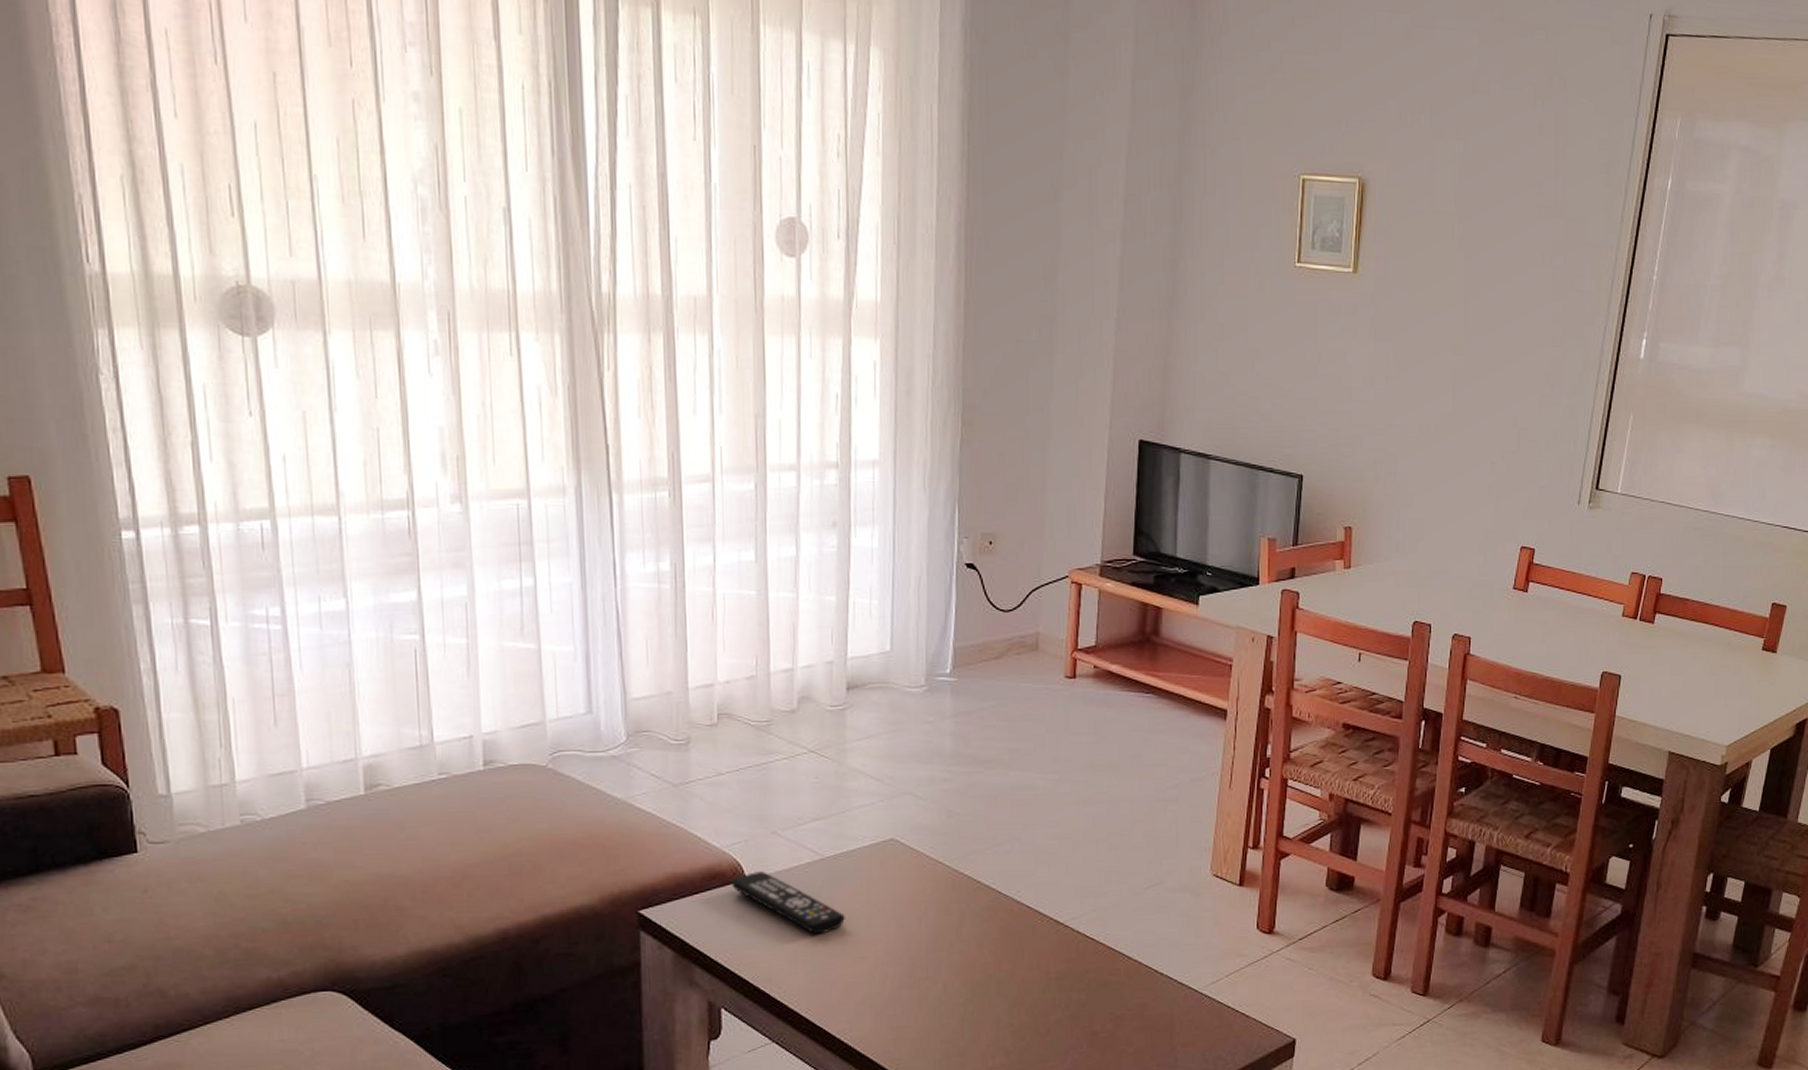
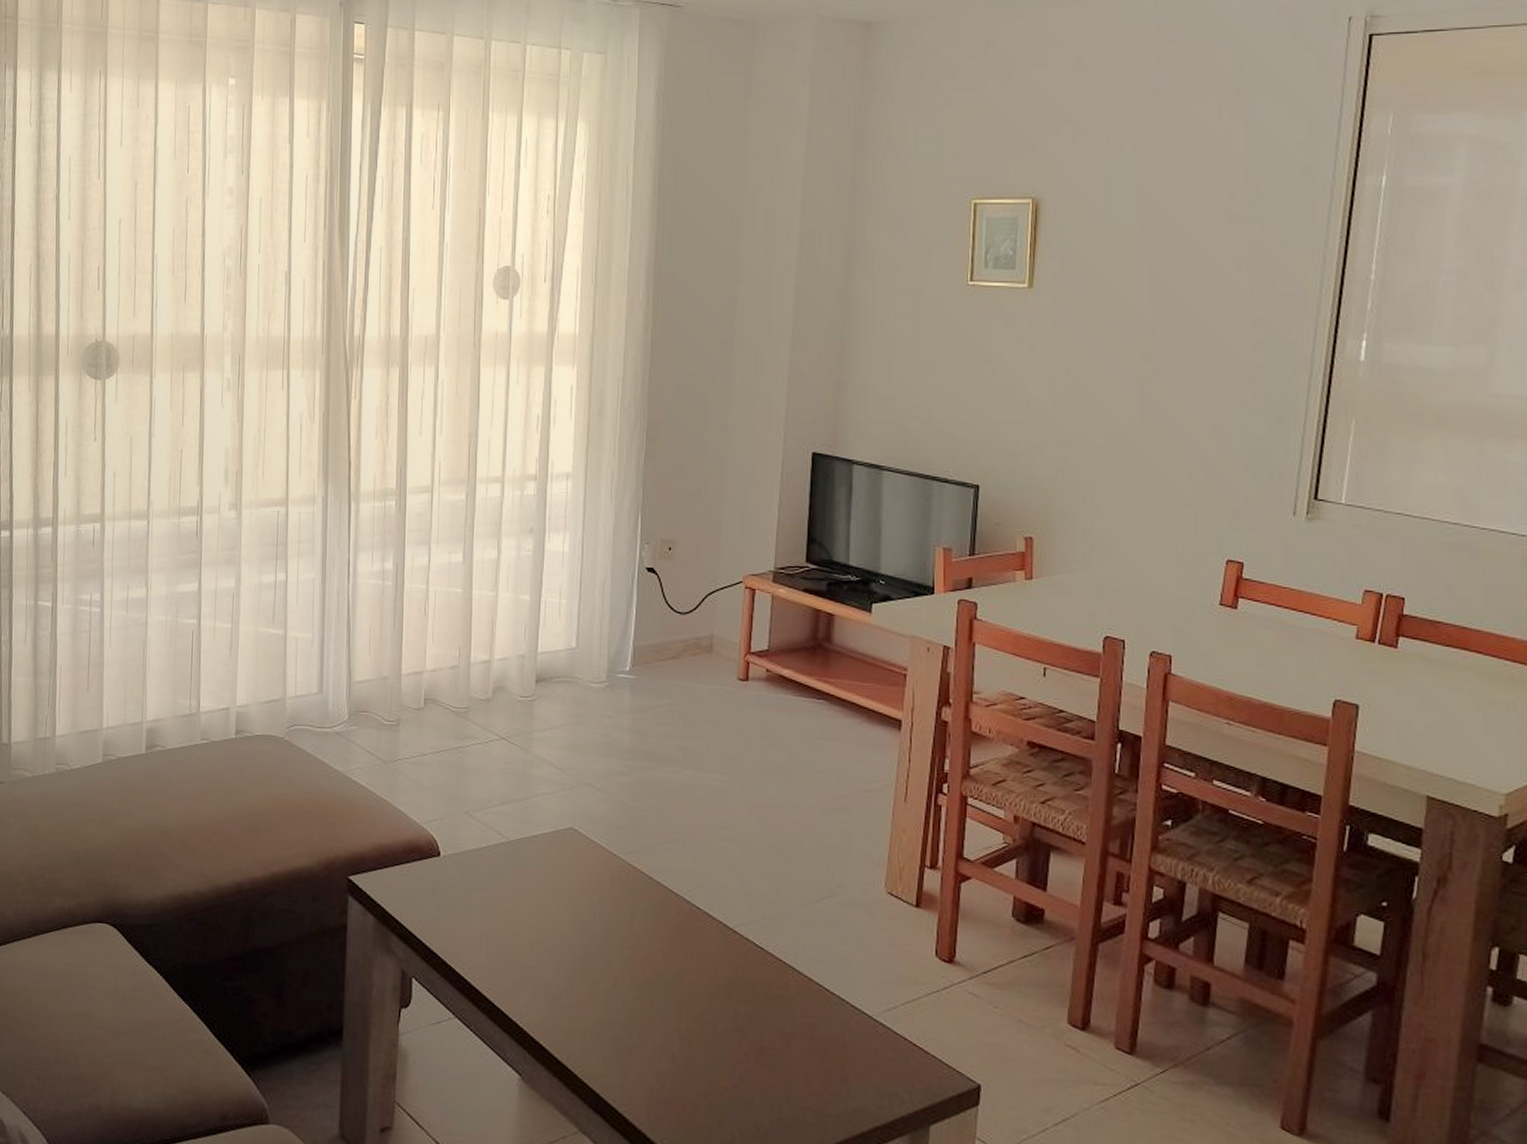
remote control: present [731,871,845,935] -> none [427,849,526,916]

